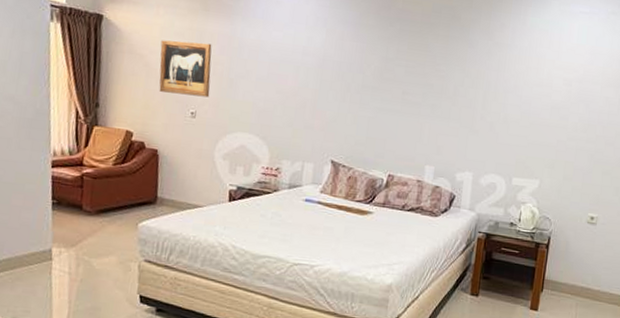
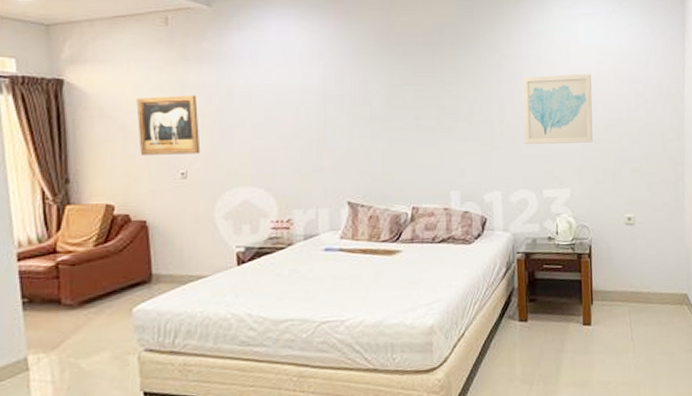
wall art: none [501,66,579,140] -> present [522,73,593,144]

